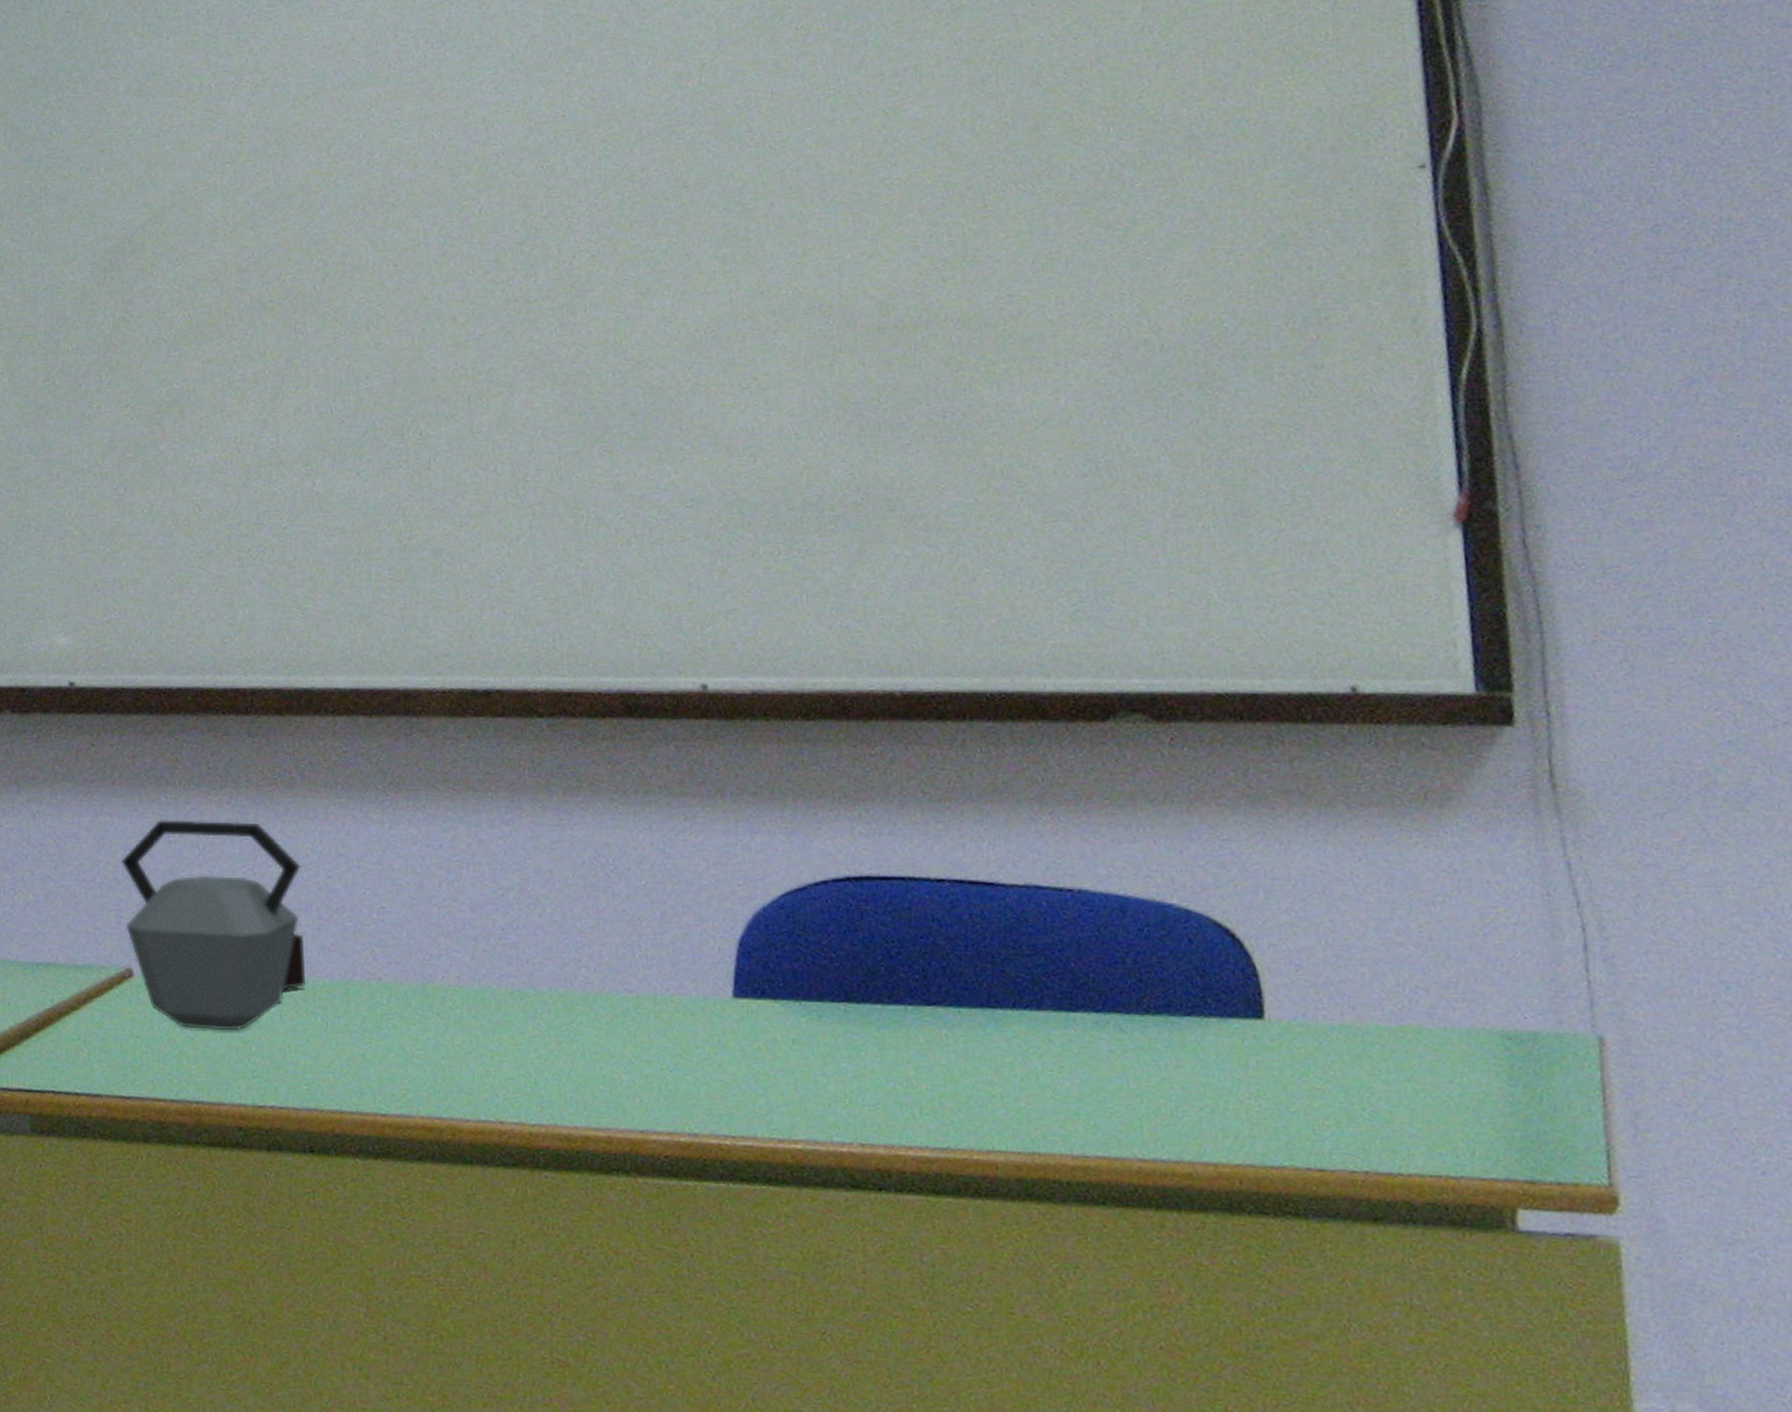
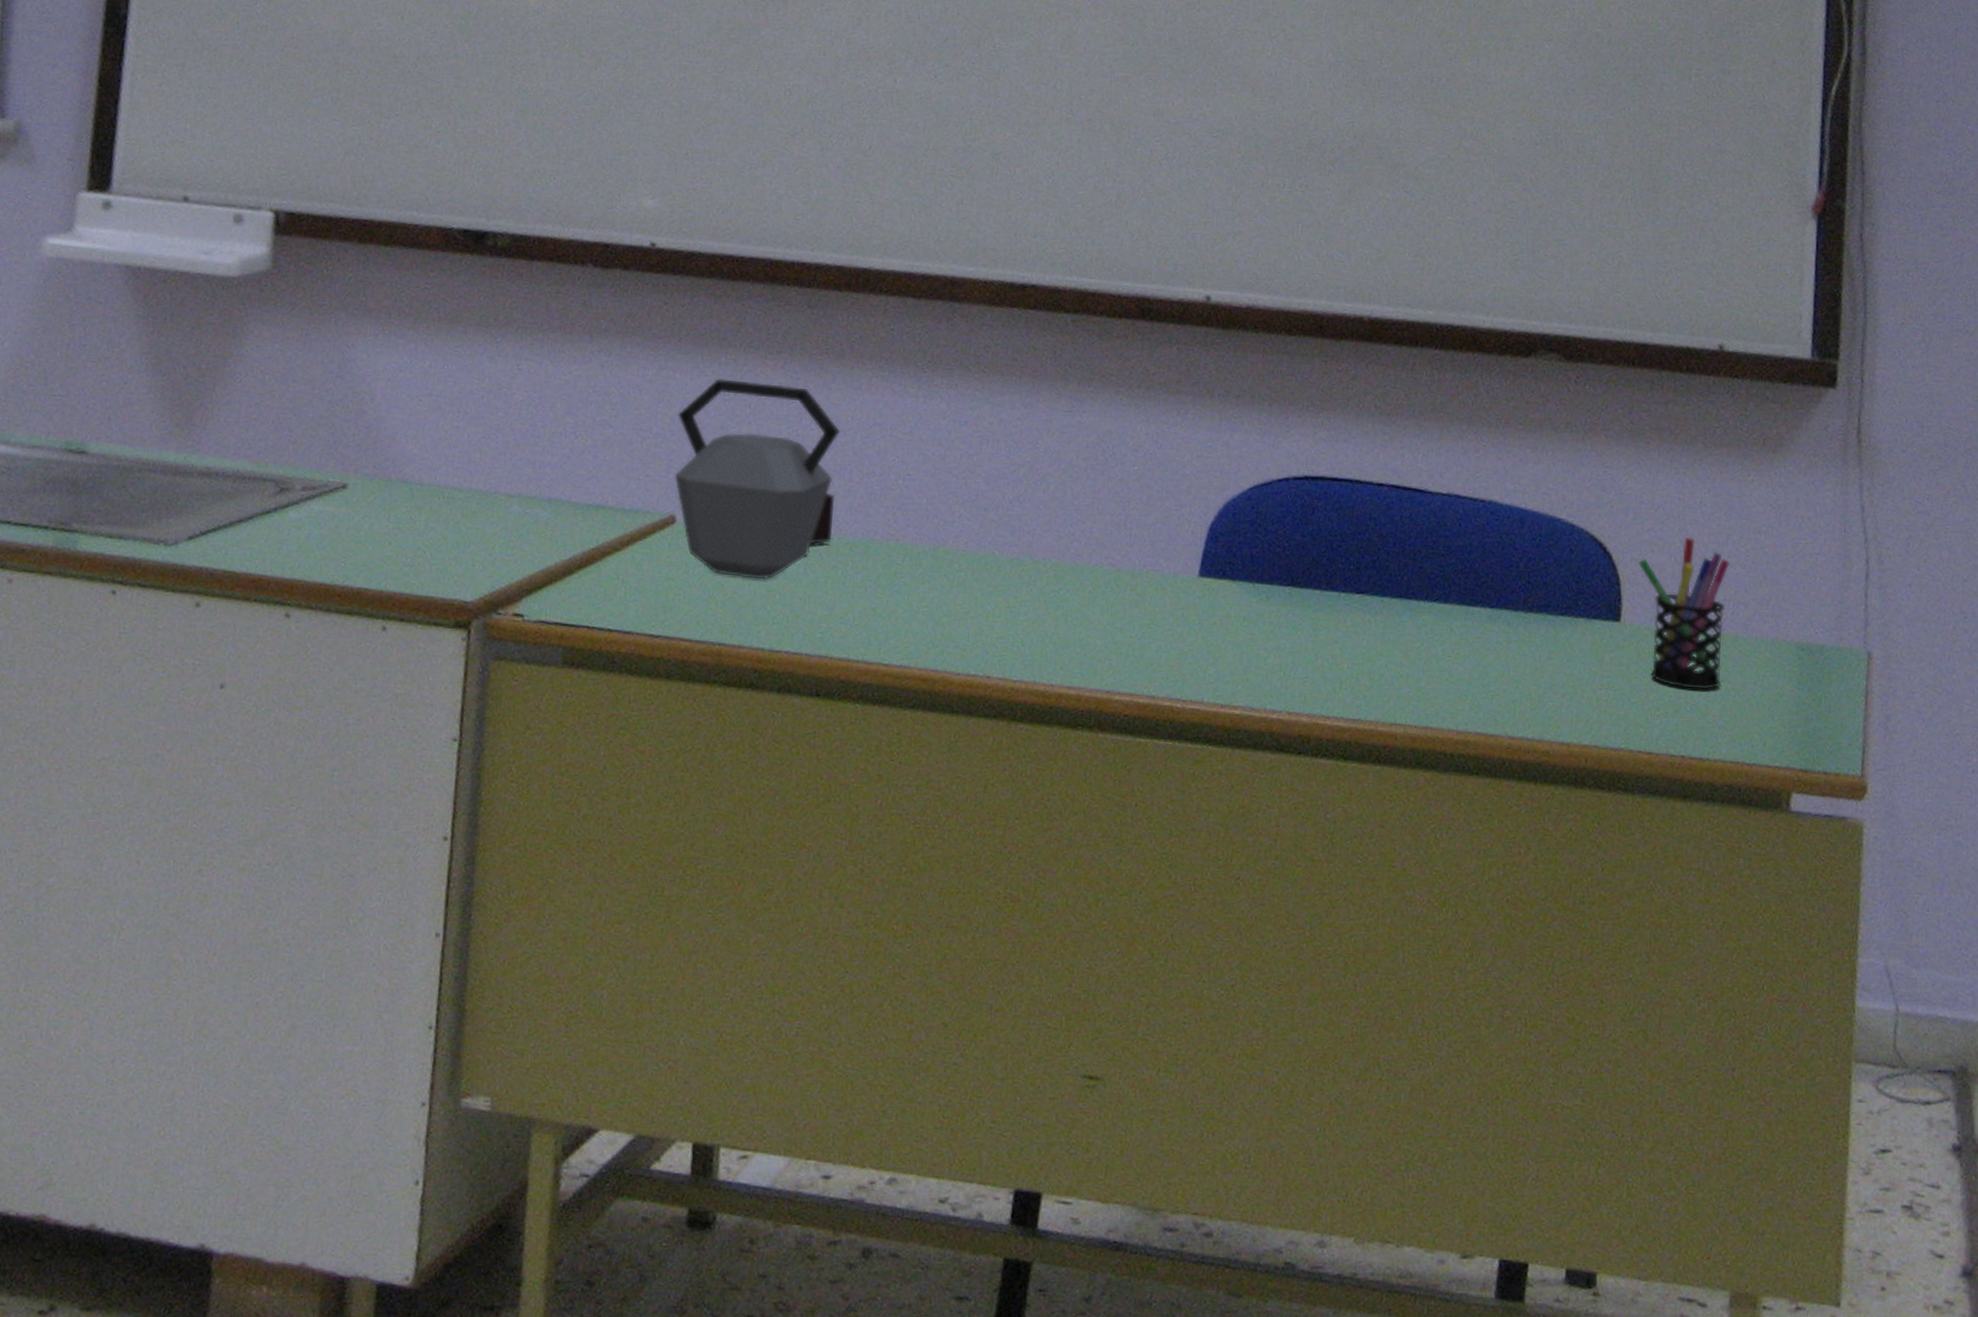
pen holder: none [1278,915,1407,1093] -> present [1638,537,1729,690]

